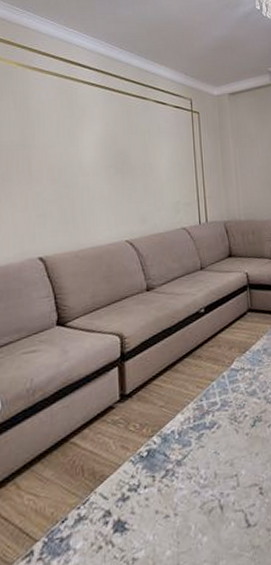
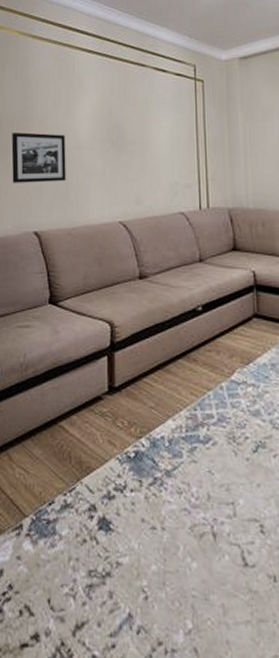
picture frame: none [12,161,71,211] -> present [11,132,66,183]

